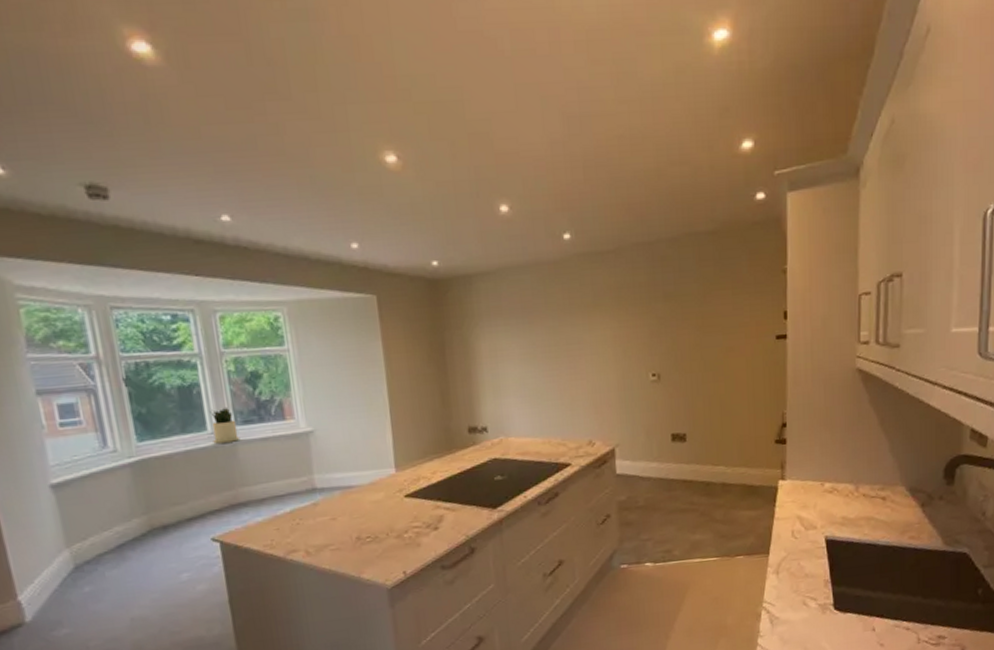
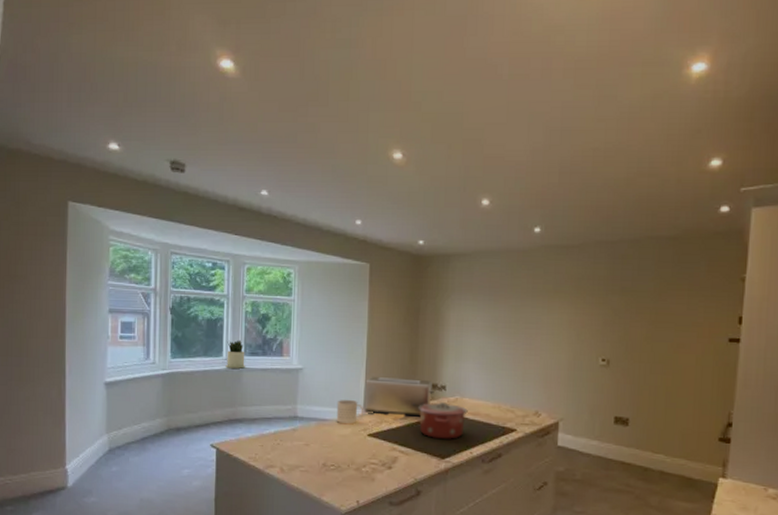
mug: none [362,458,397,489] -> present [336,399,364,425]
toaster: none [392,423,475,471] -> present [364,376,435,417]
casserole: none [459,446,516,488] -> present [418,402,468,440]

